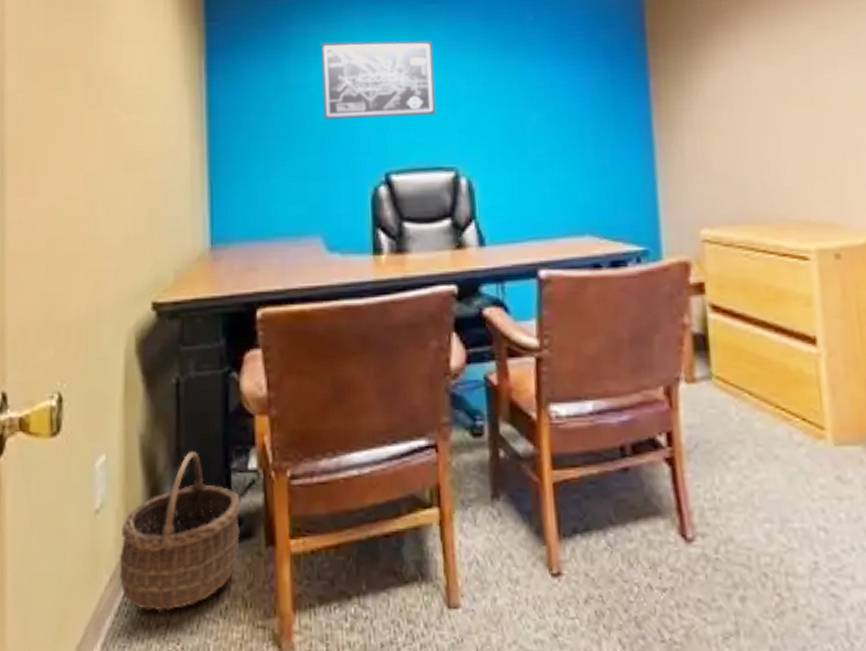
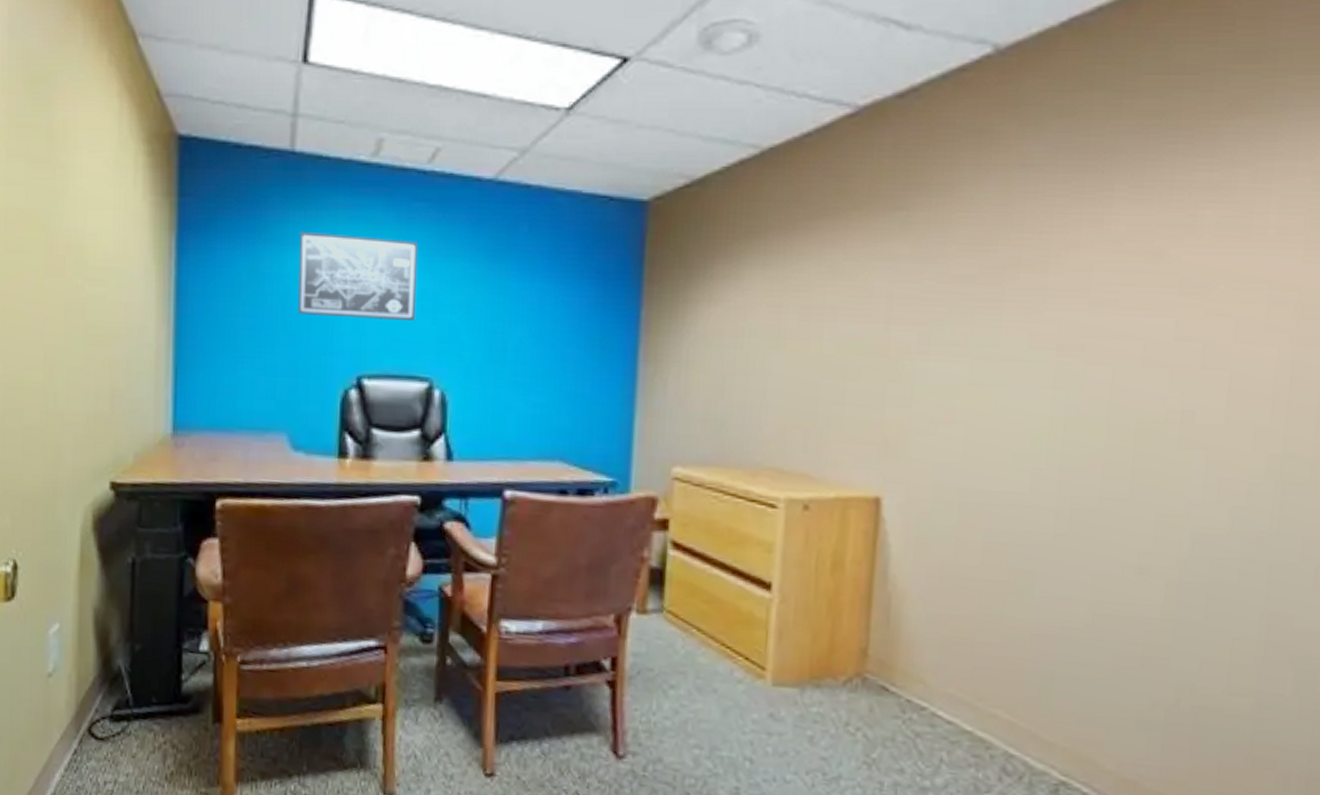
wicker basket: present [119,450,242,612] -> none [70,628,191,771]

